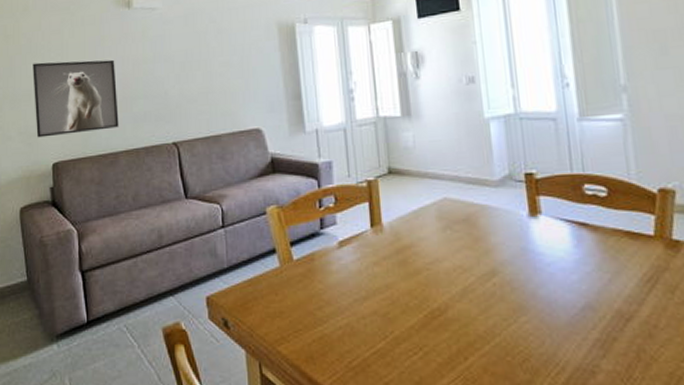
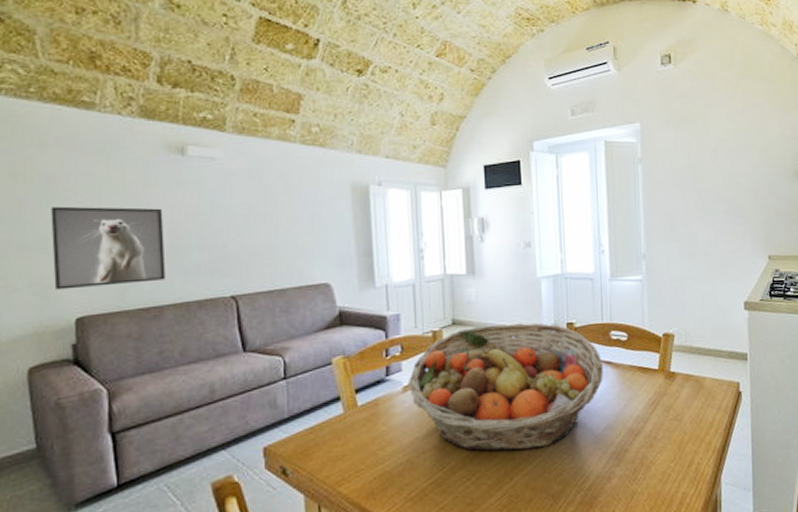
fruit basket: none [343,172,577,325] -> present [407,323,604,451]

